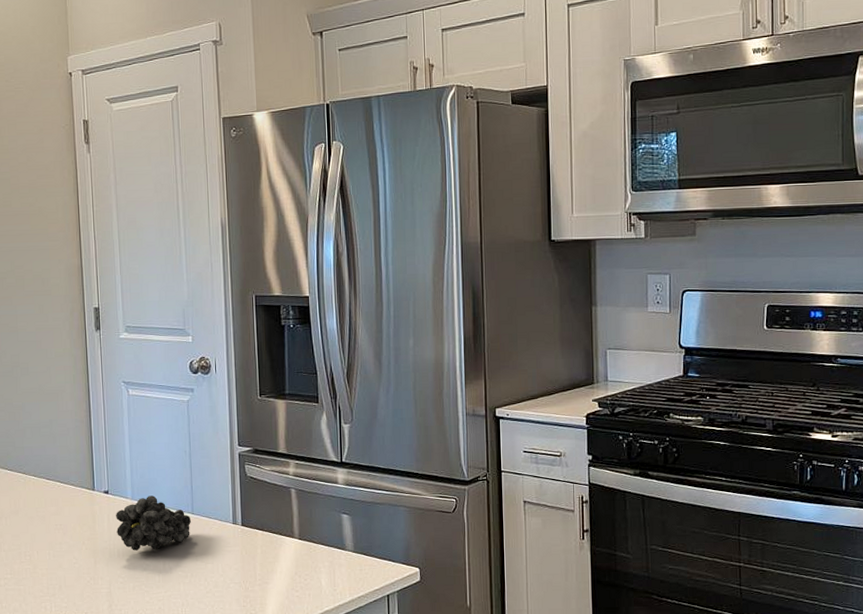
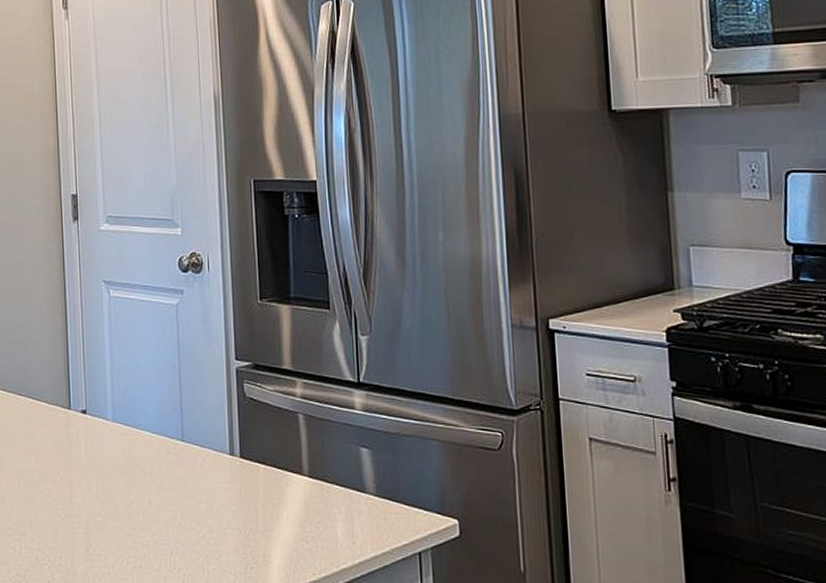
fruit: present [116,495,191,551] -> none [95,417,181,484]

